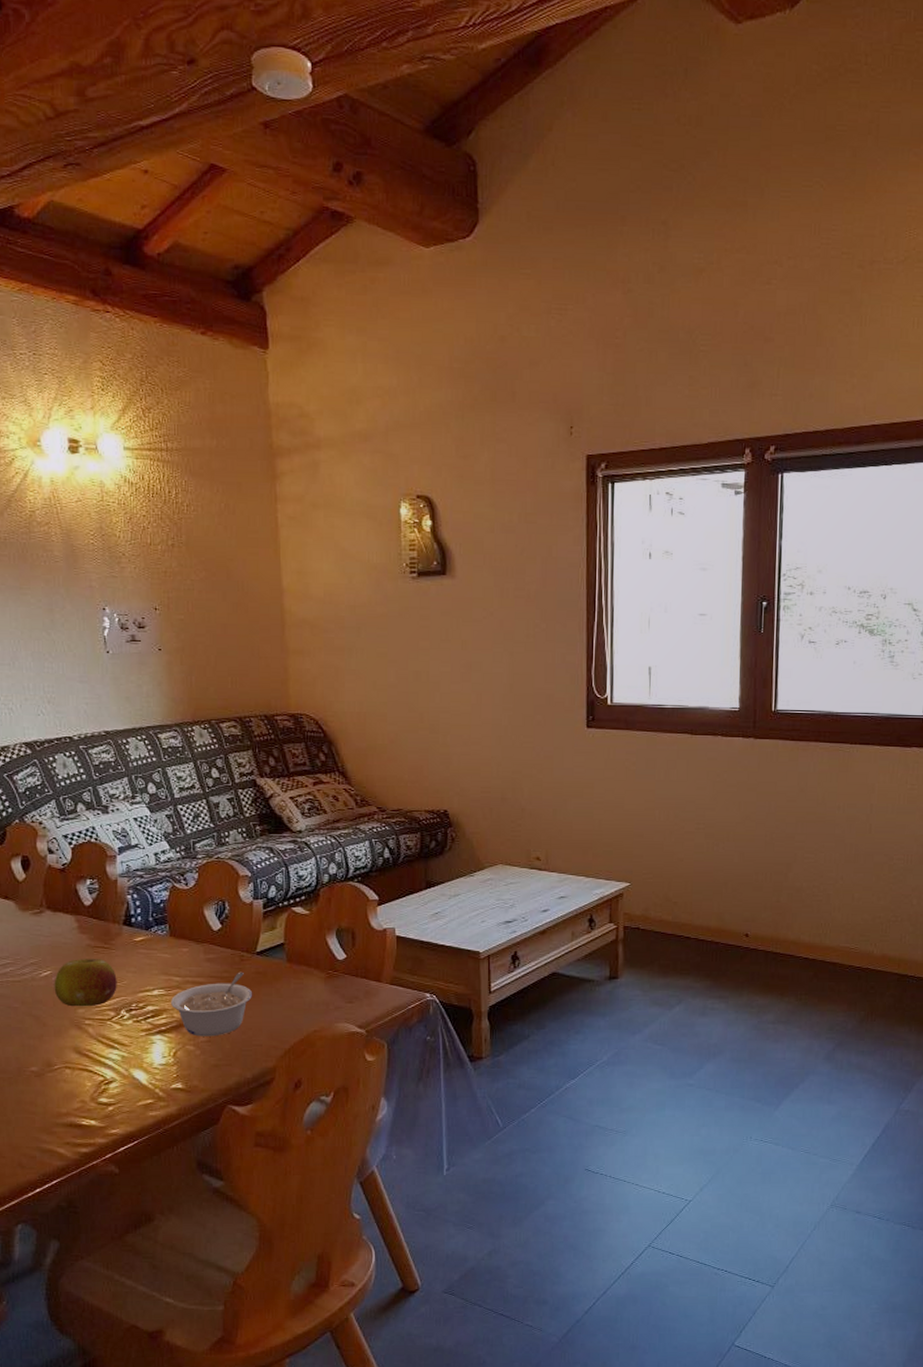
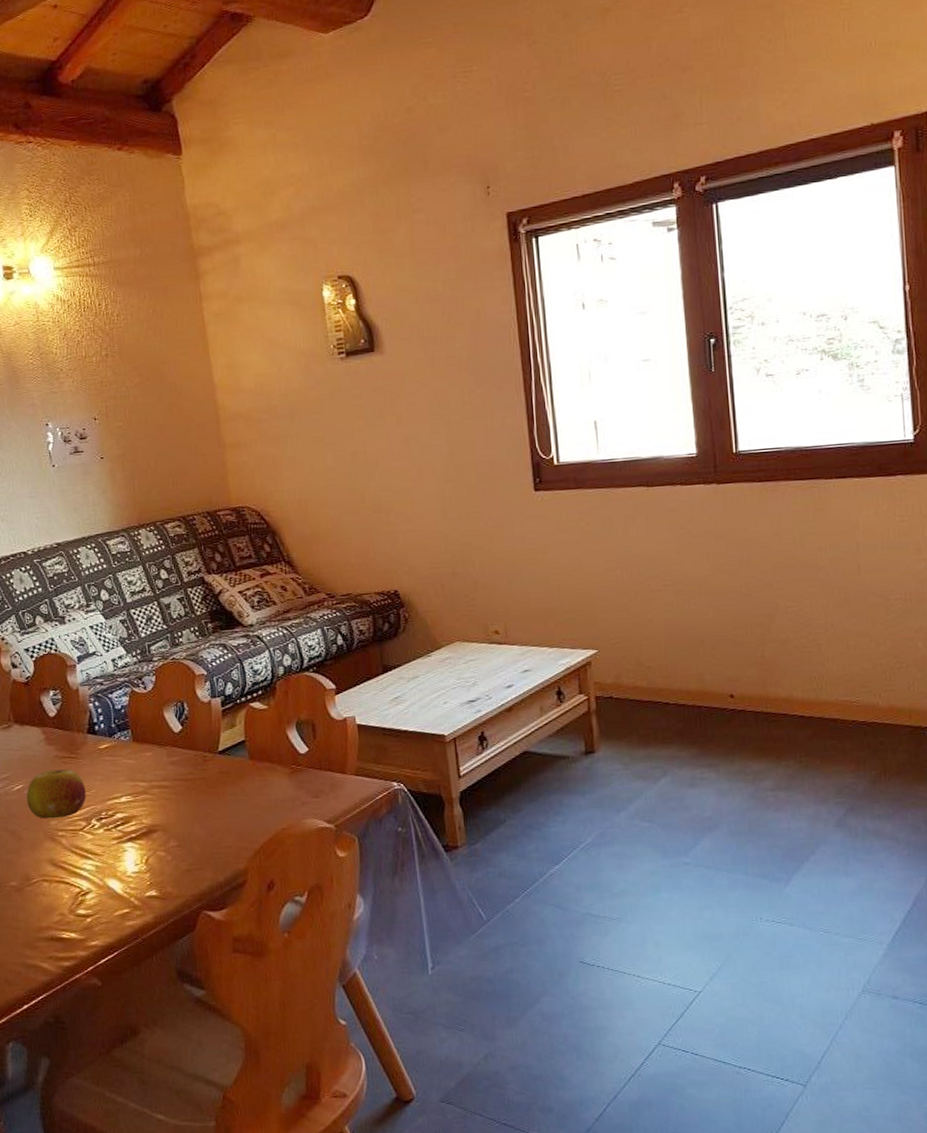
legume: present [170,972,253,1037] -> none [138,772,219,842]

